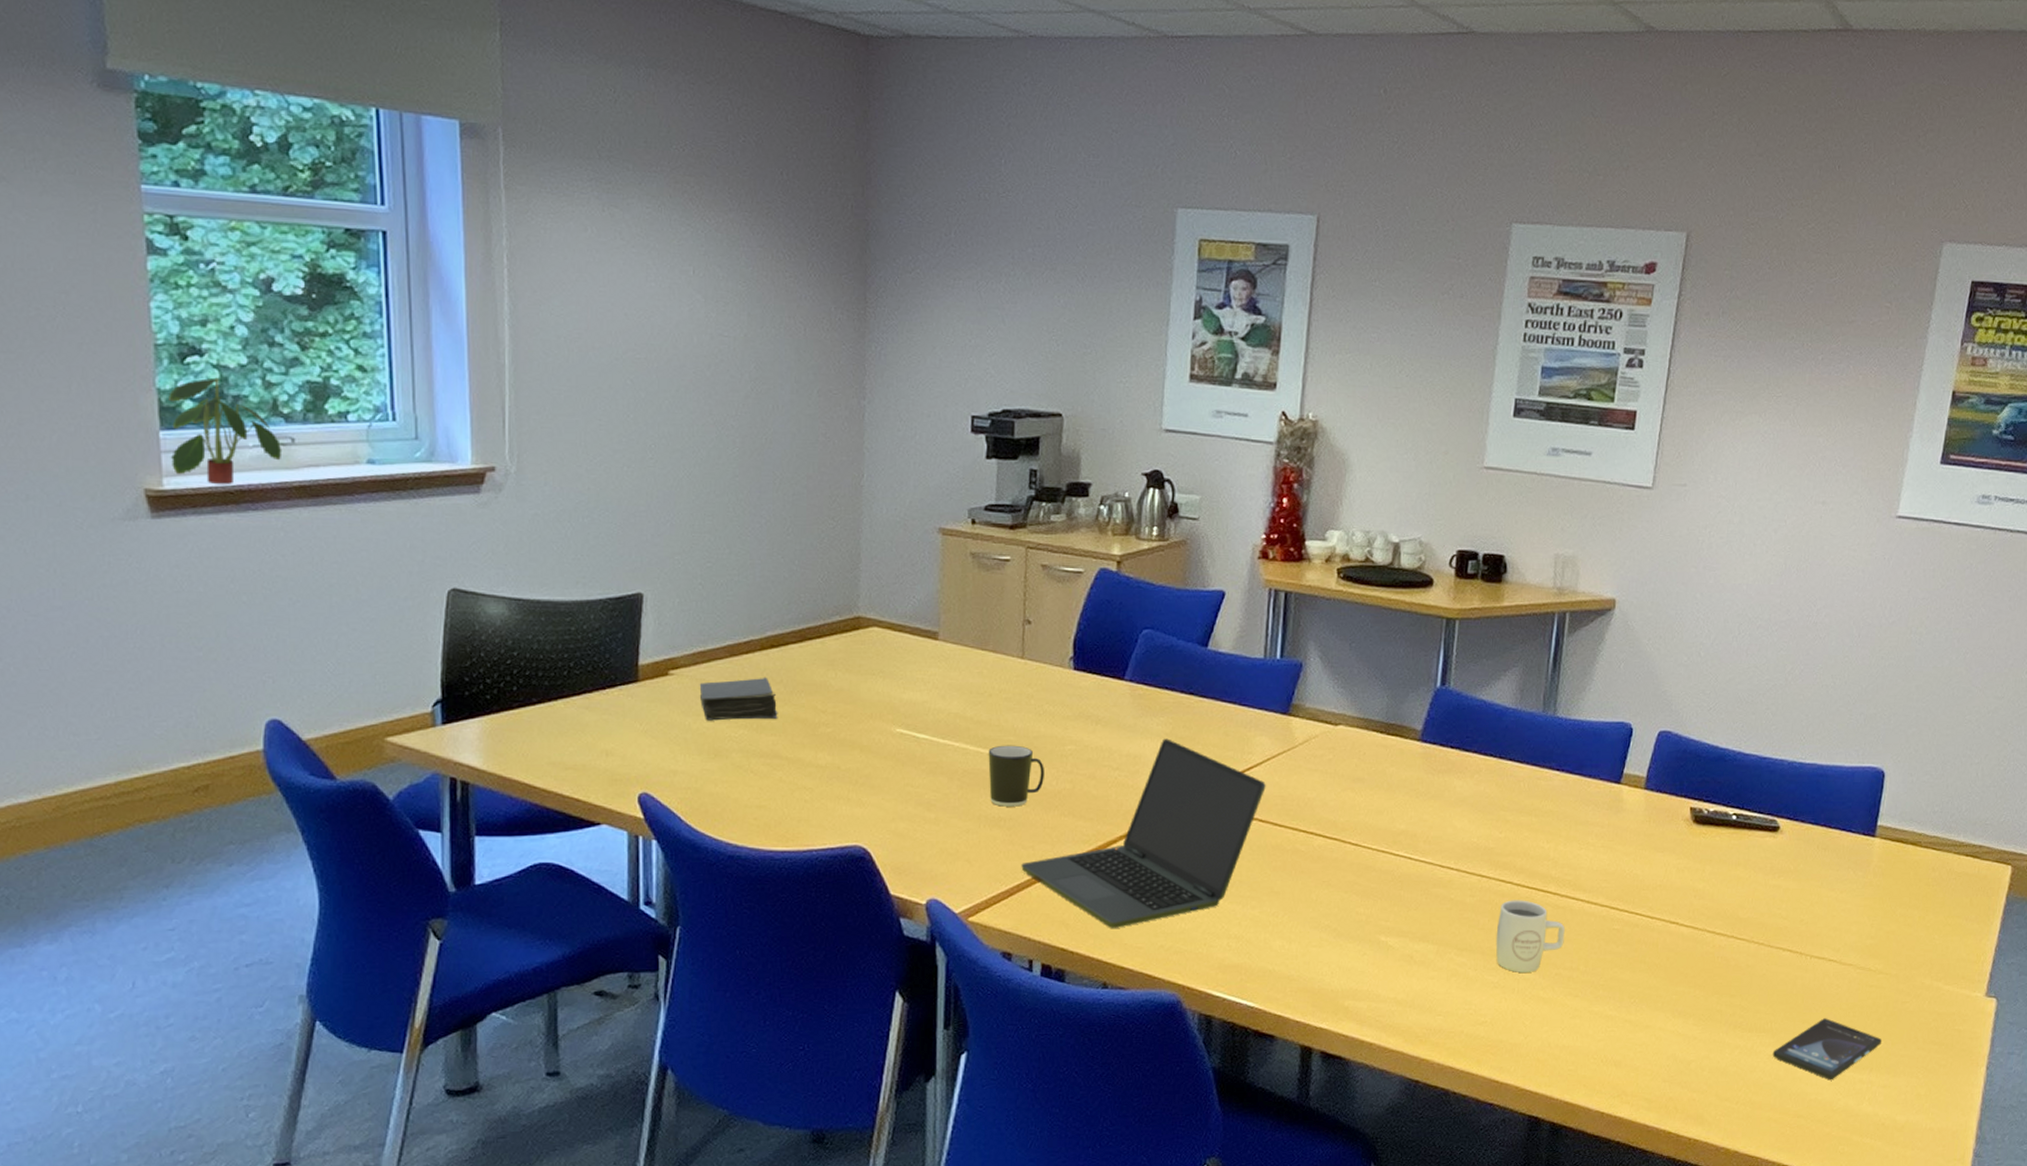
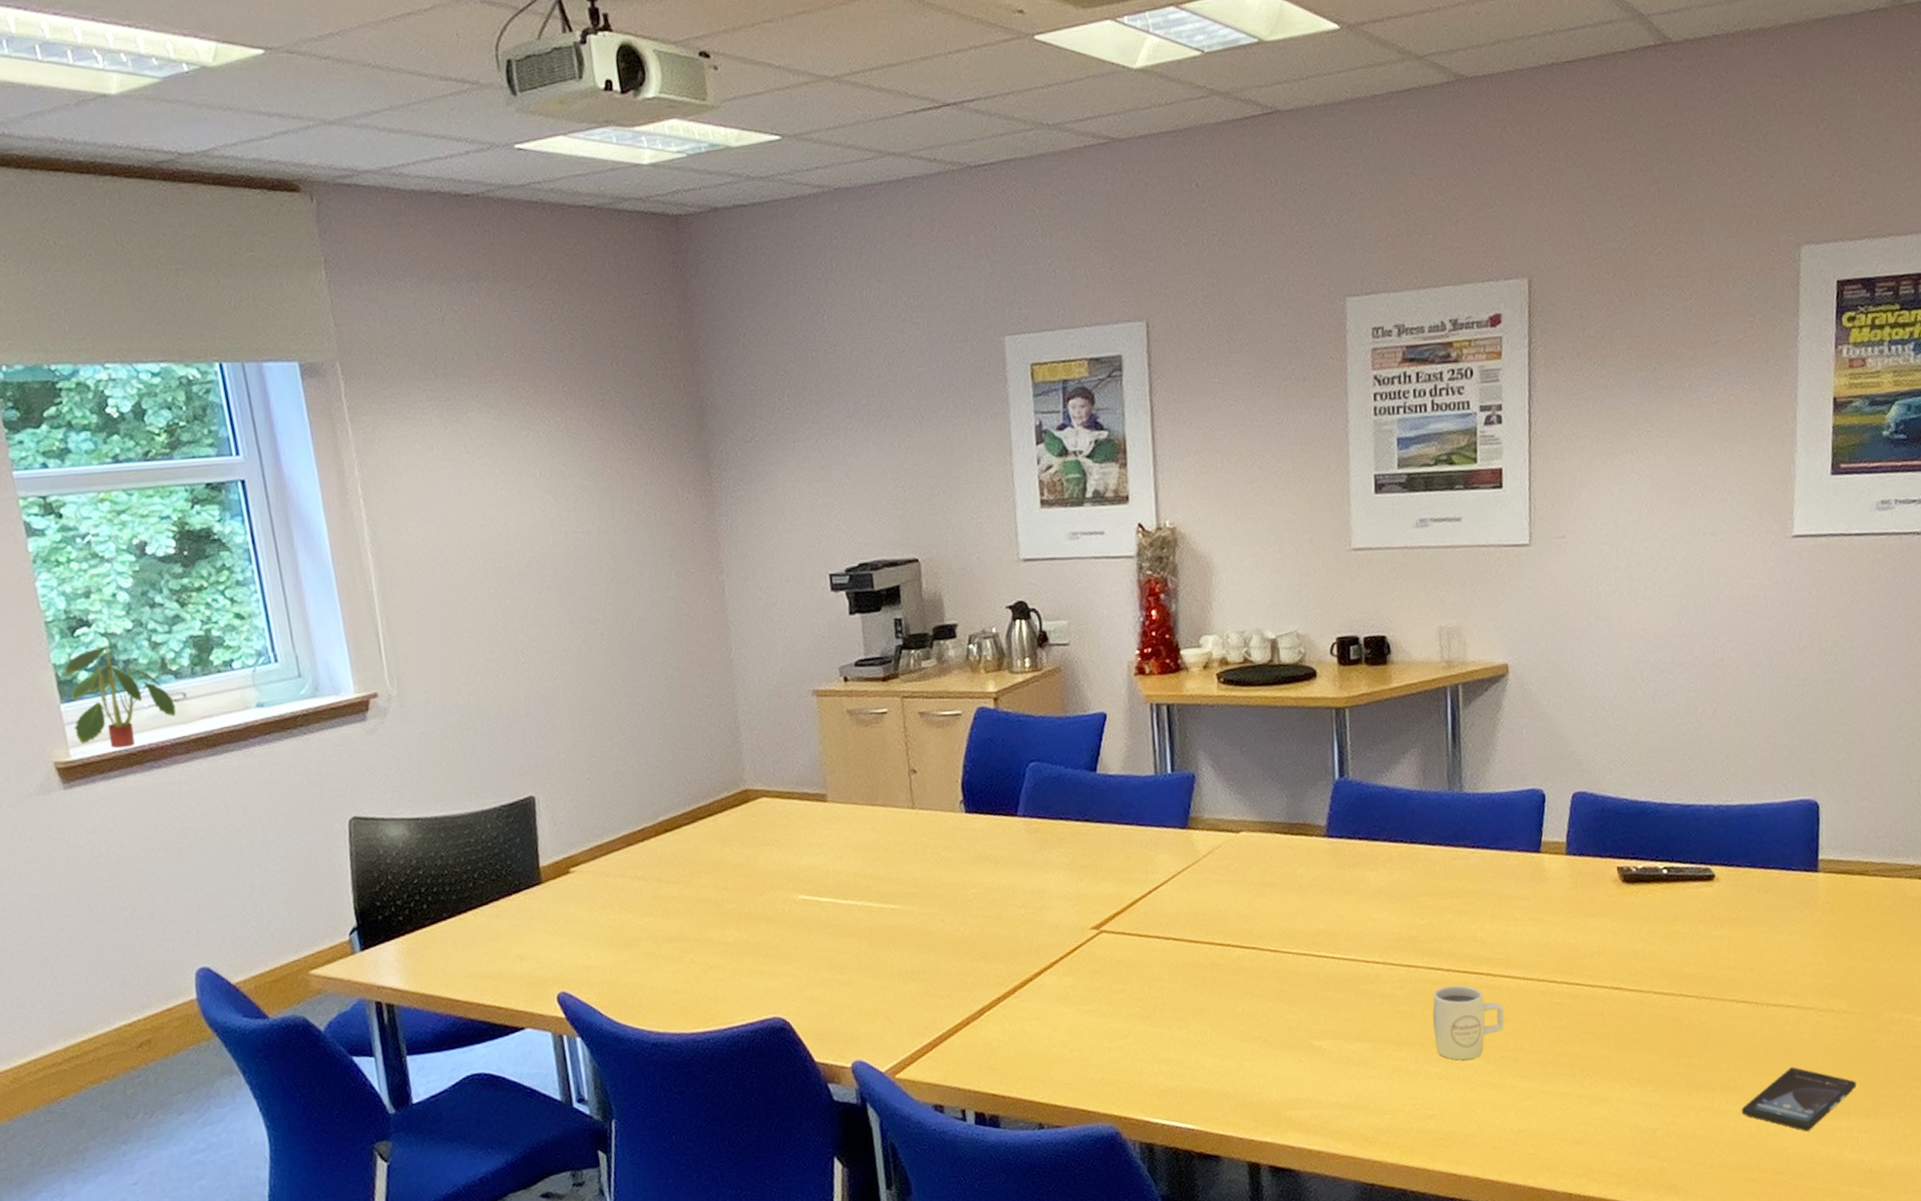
book: present [699,677,778,721] -> none [600,862,682,913]
mug: present [988,745,1044,807] -> none [892,896,952,960]
laptop: present [1021,738,1266,928] -> none [940,869,1175,1067]

